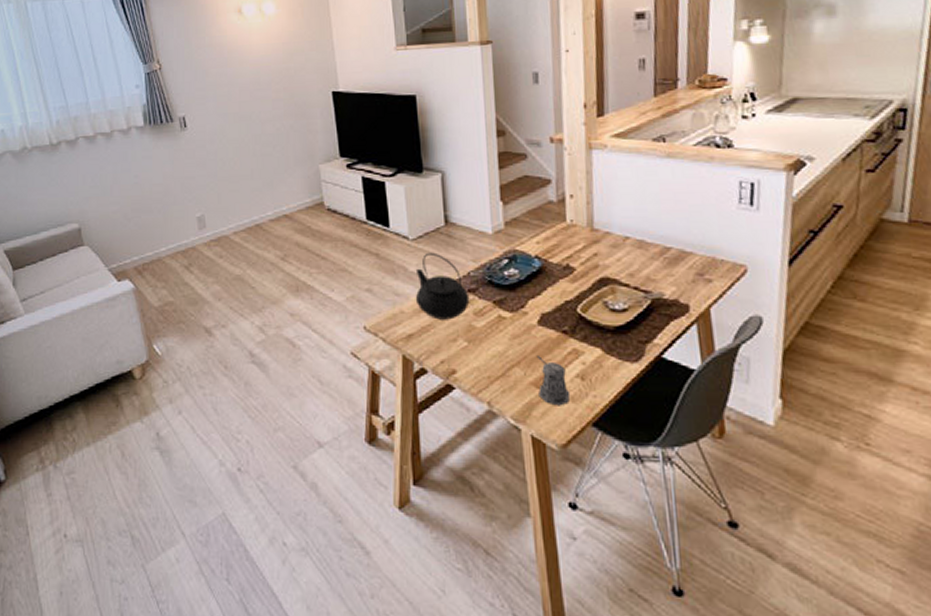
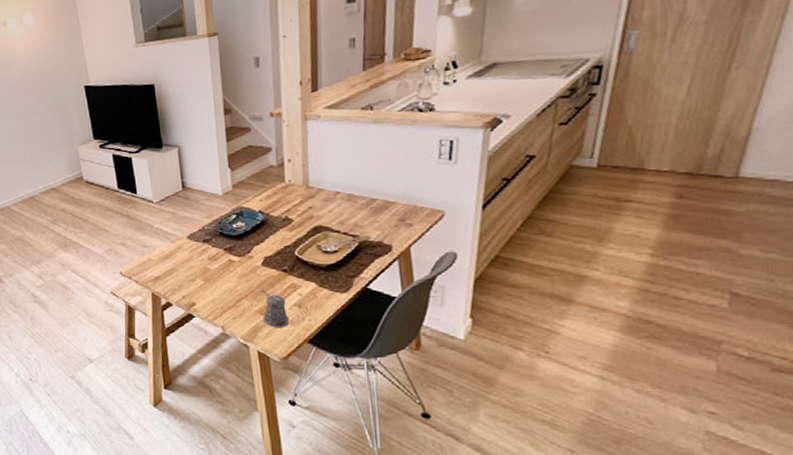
teapot: present [415,252,470,320] -> none [159,212,205,265]

